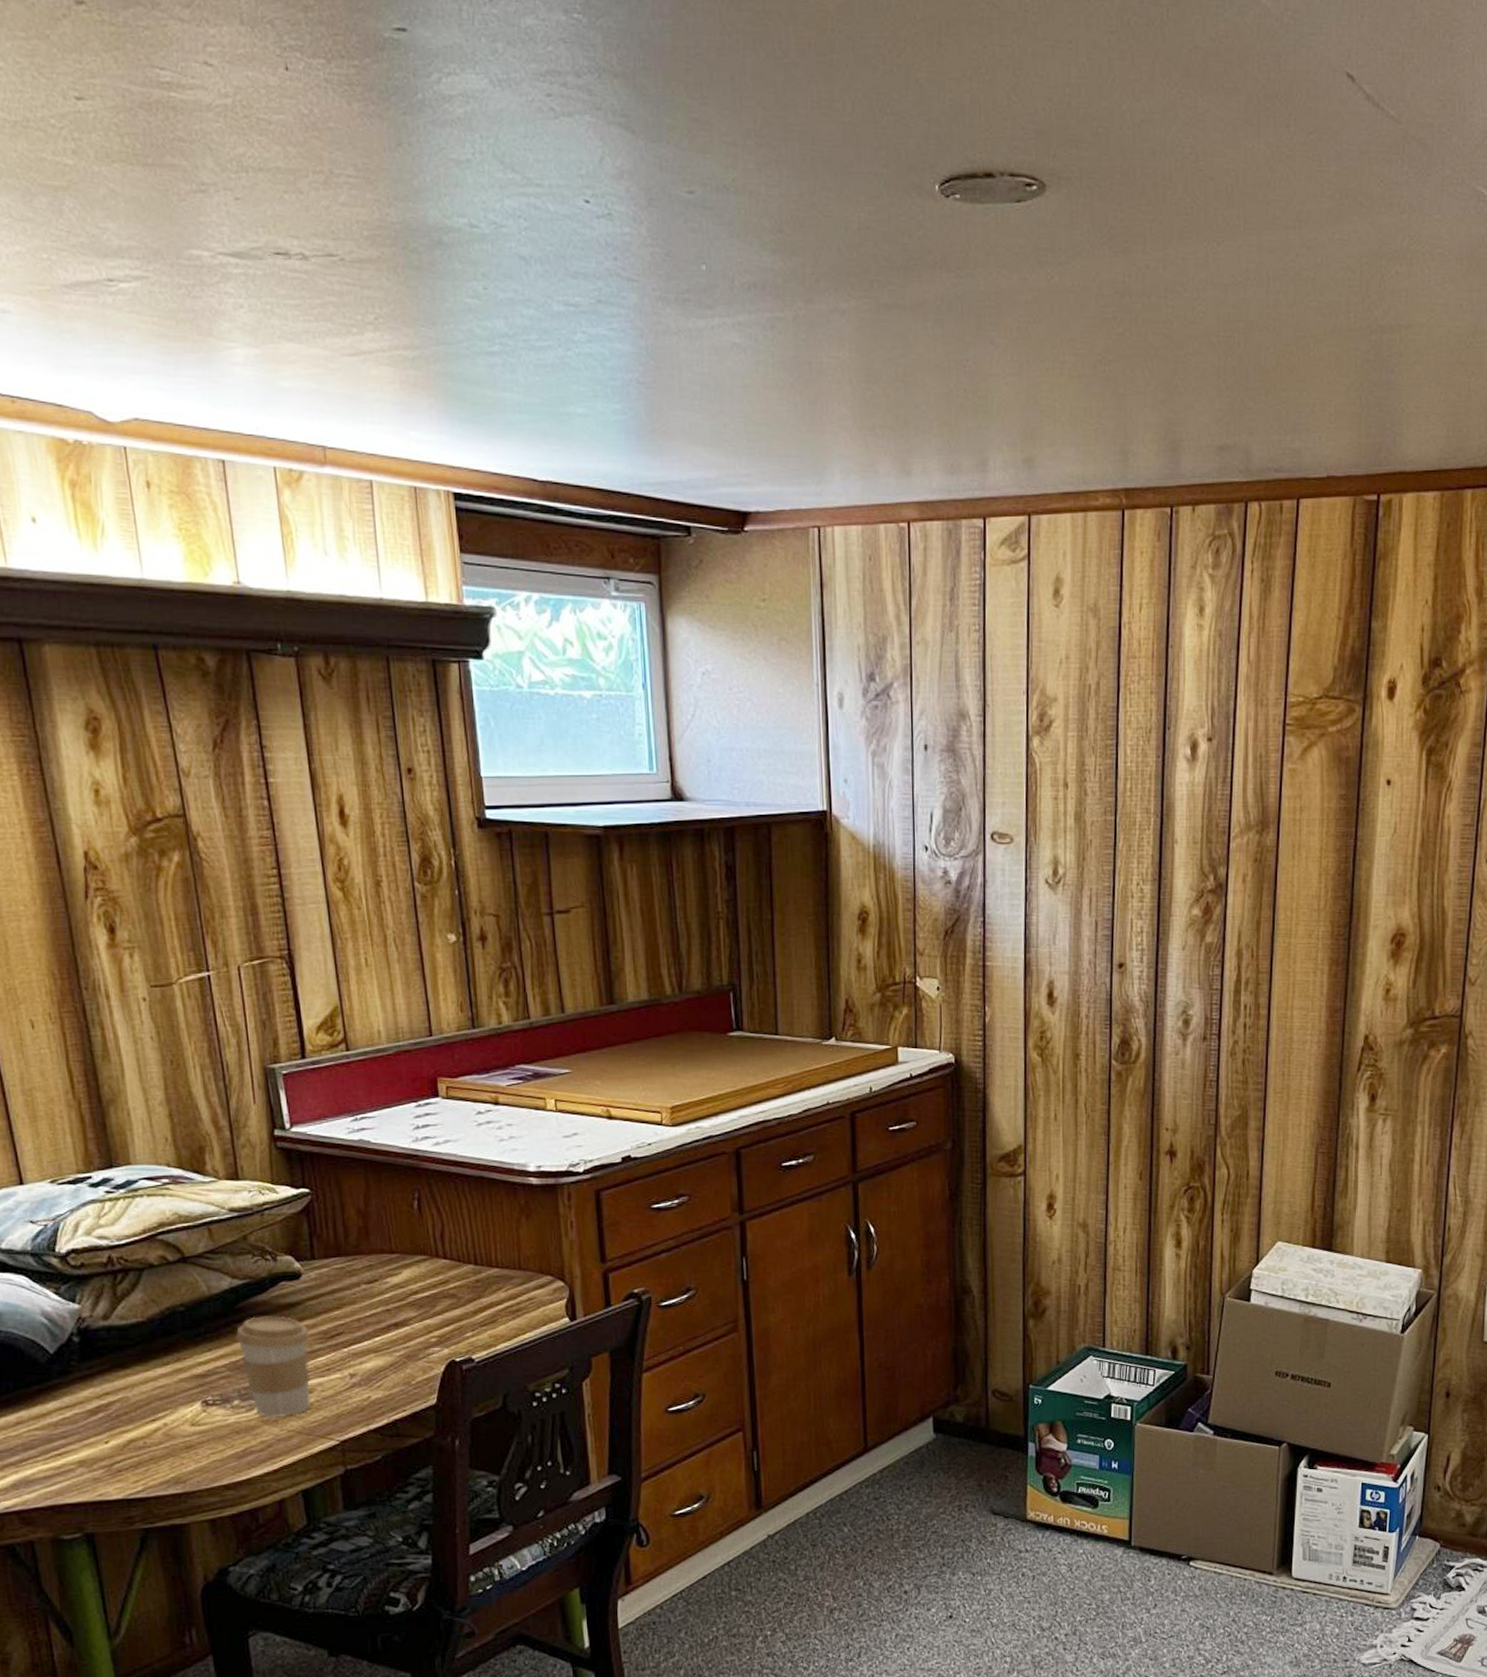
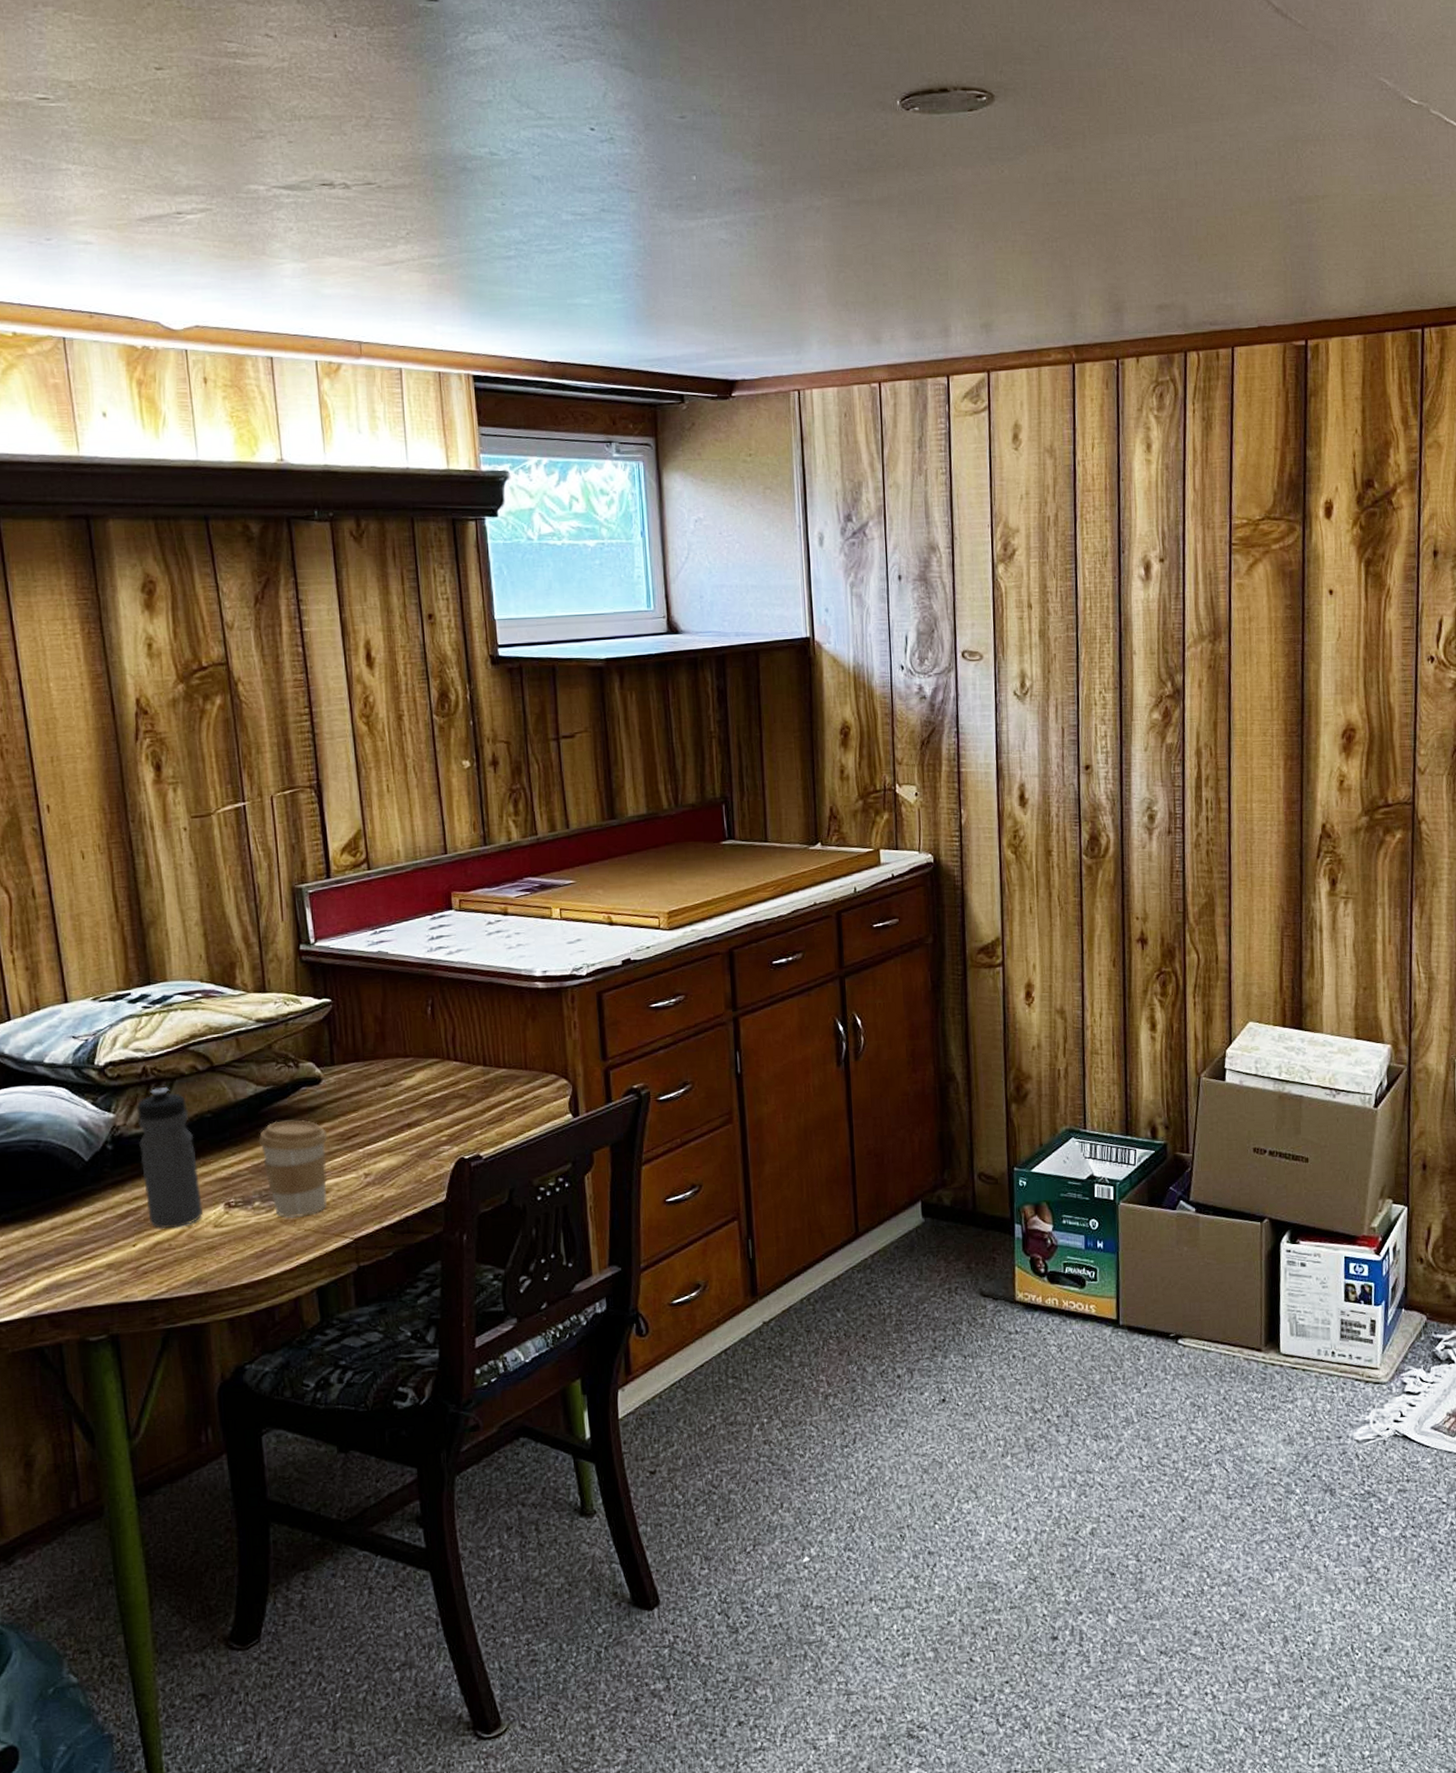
water bottle: none [102,1278,179,1426] -> present [136,1087,203,1229]

